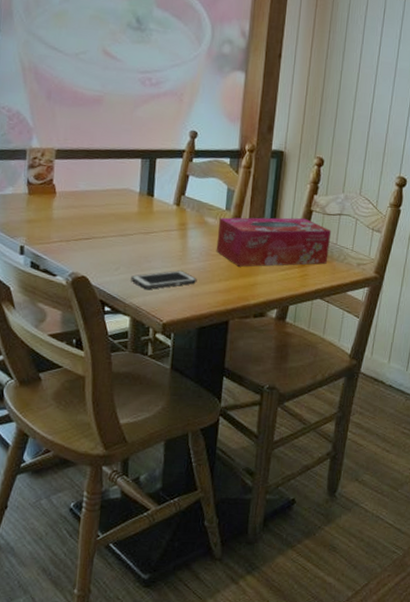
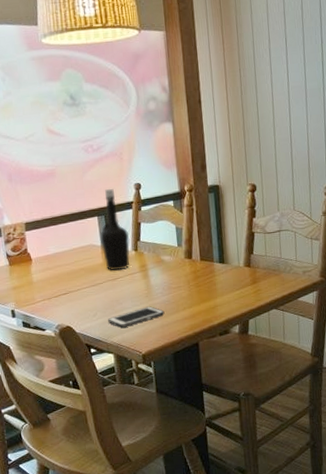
bottle: none [140,130,174,225] -> present [100,188,130,271]
tissue box: present [216,217,332,267] -> none [174,240,276,294]

